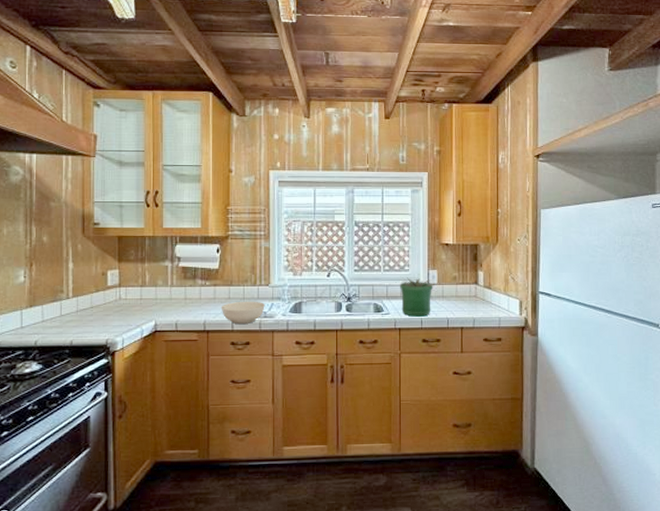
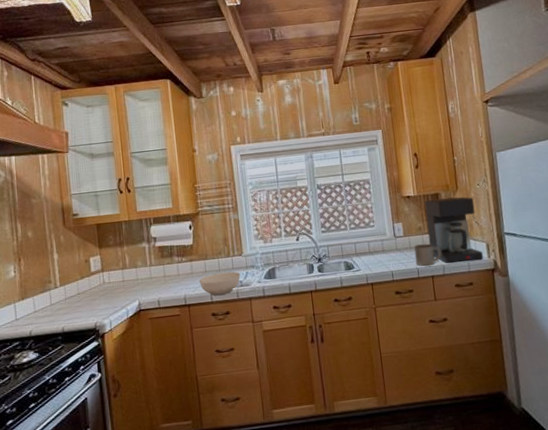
planter: present [400,277,435,317] -> none [367,232,401,271]
mug: none [446,294,474,317] -> present [413,243,442,267]
coffee maker: none [462,250,514,317] -> present [424,197,483,264]

